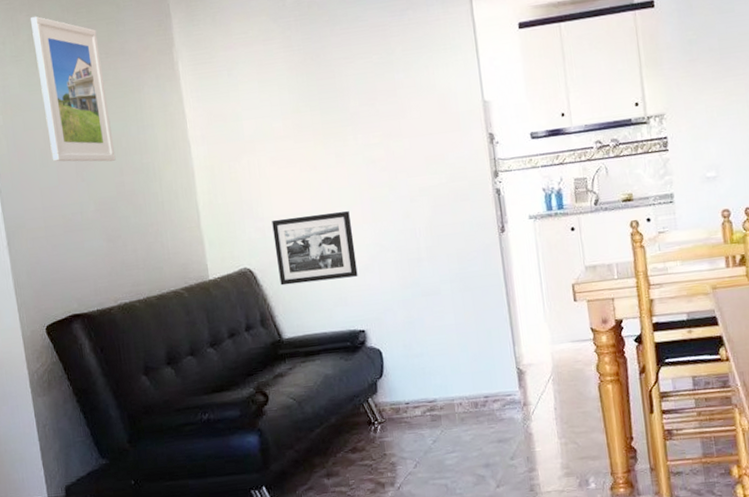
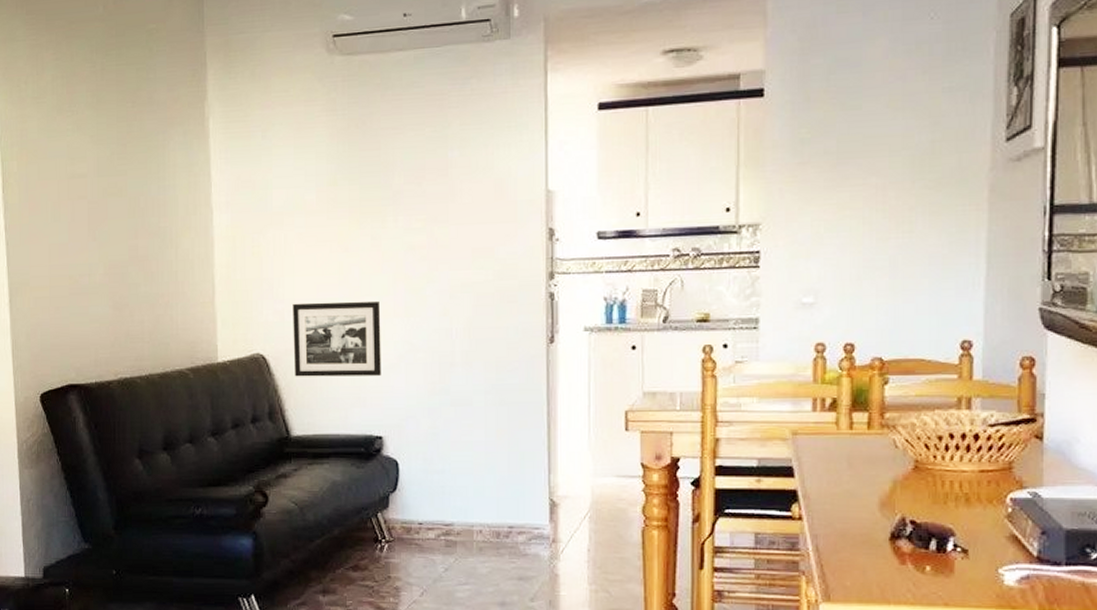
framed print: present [30,16,116,162] -> none [56,55,132,222]

